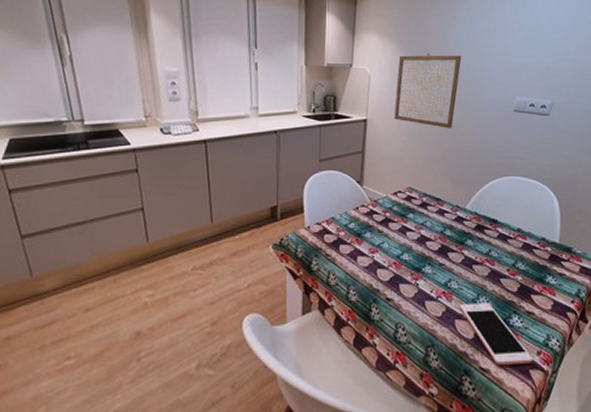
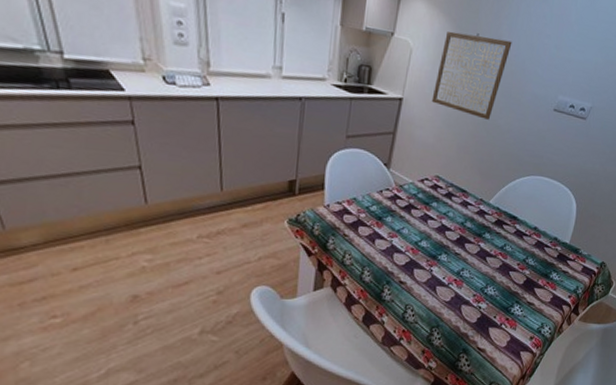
cell phone: present [459,302,533,365] -> none [467,291,525,346]

